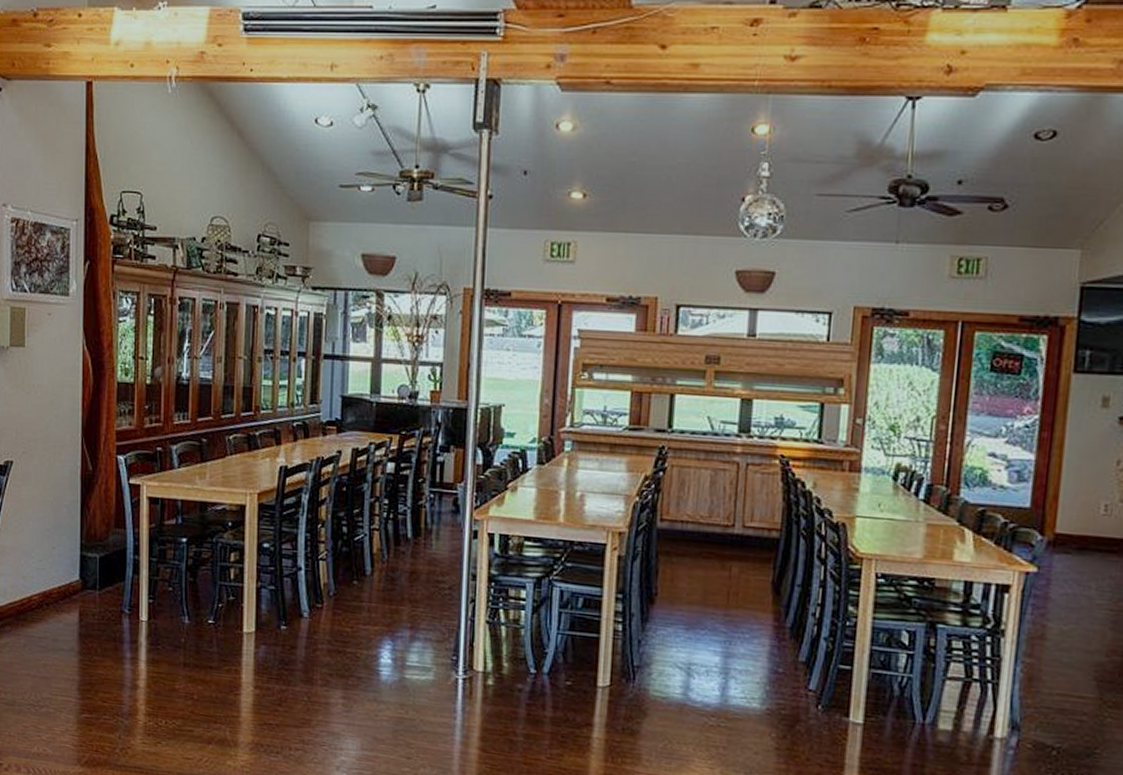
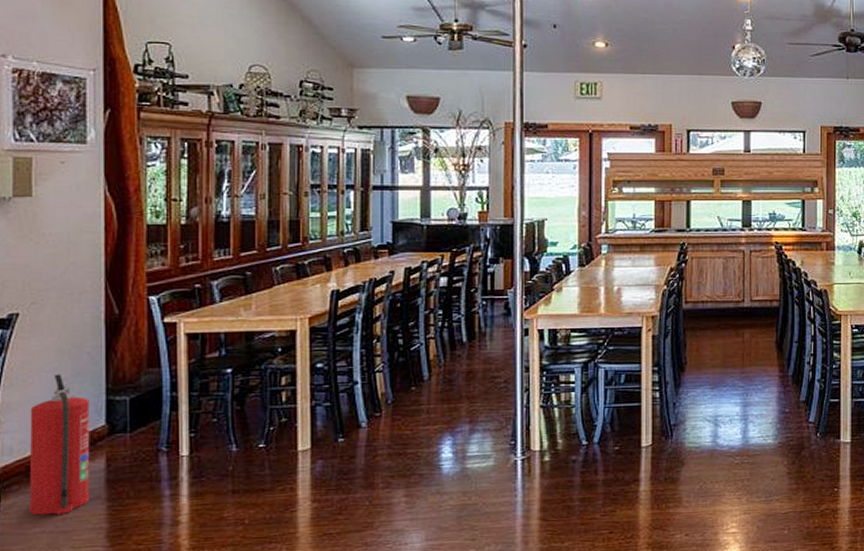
fire extinguisher: none [18,524,67,662] -> present [29,374,91,516]

